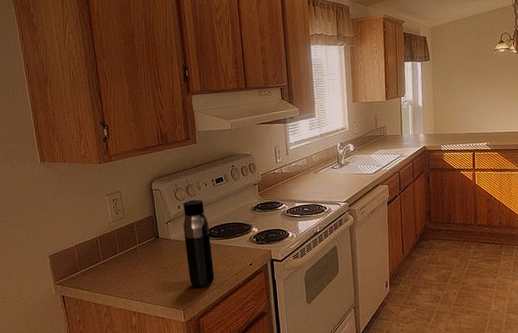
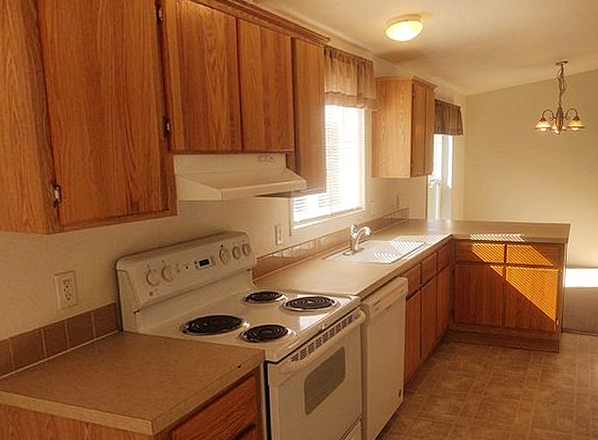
water bottle: present [183,199,215,288] -> none [155,285,193,394]

